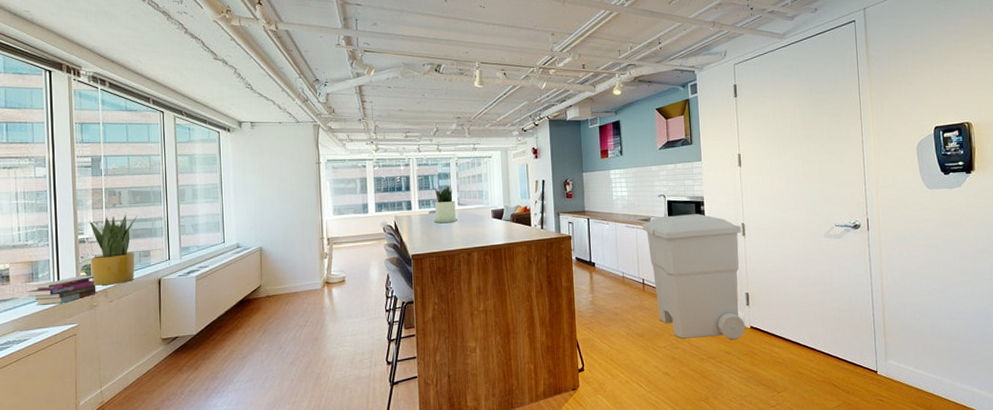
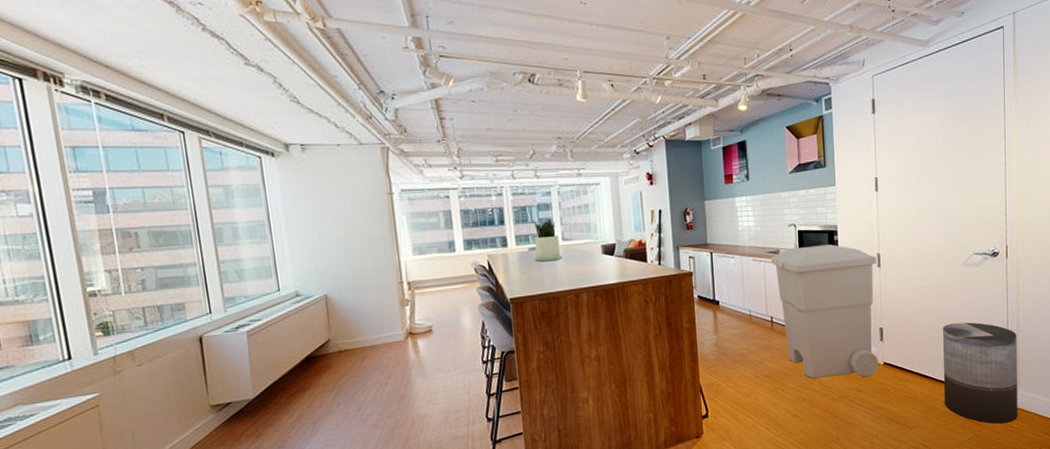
books: present [27,276,96,305] -> none [26,335,120,374]
planter: present [89,213,138,286] -> none [99,258,168,348]
trash can: none [807,290,887,392] -> present [942,322,1018,424]

